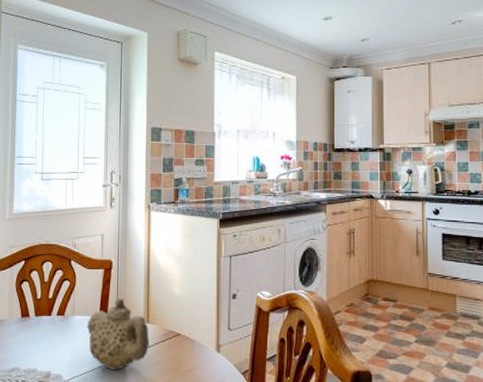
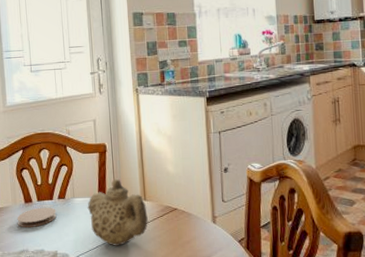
coaster: none [11,323,54,344] -> present [17,207,57,227]

